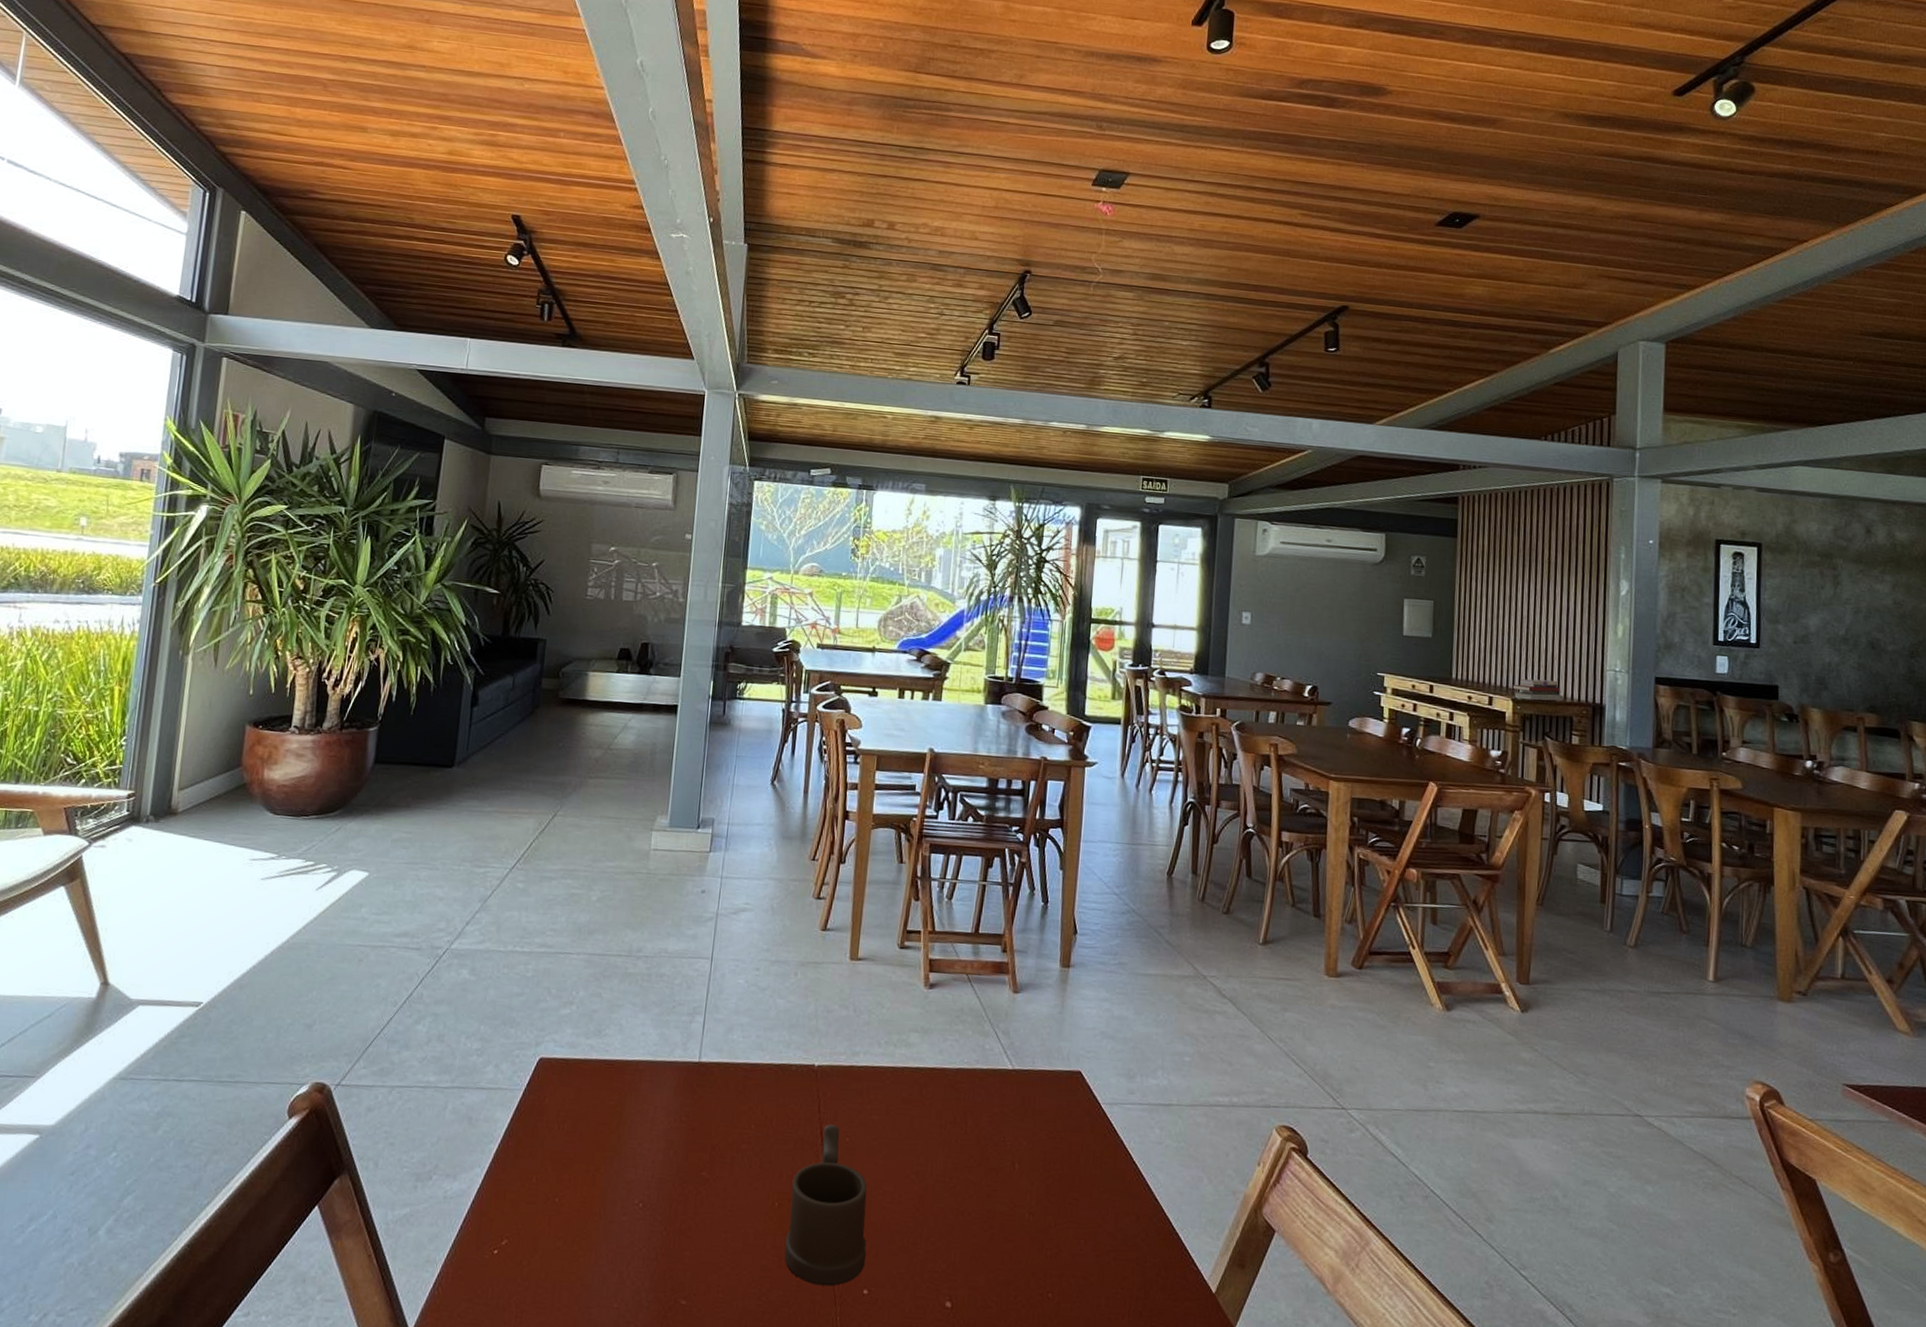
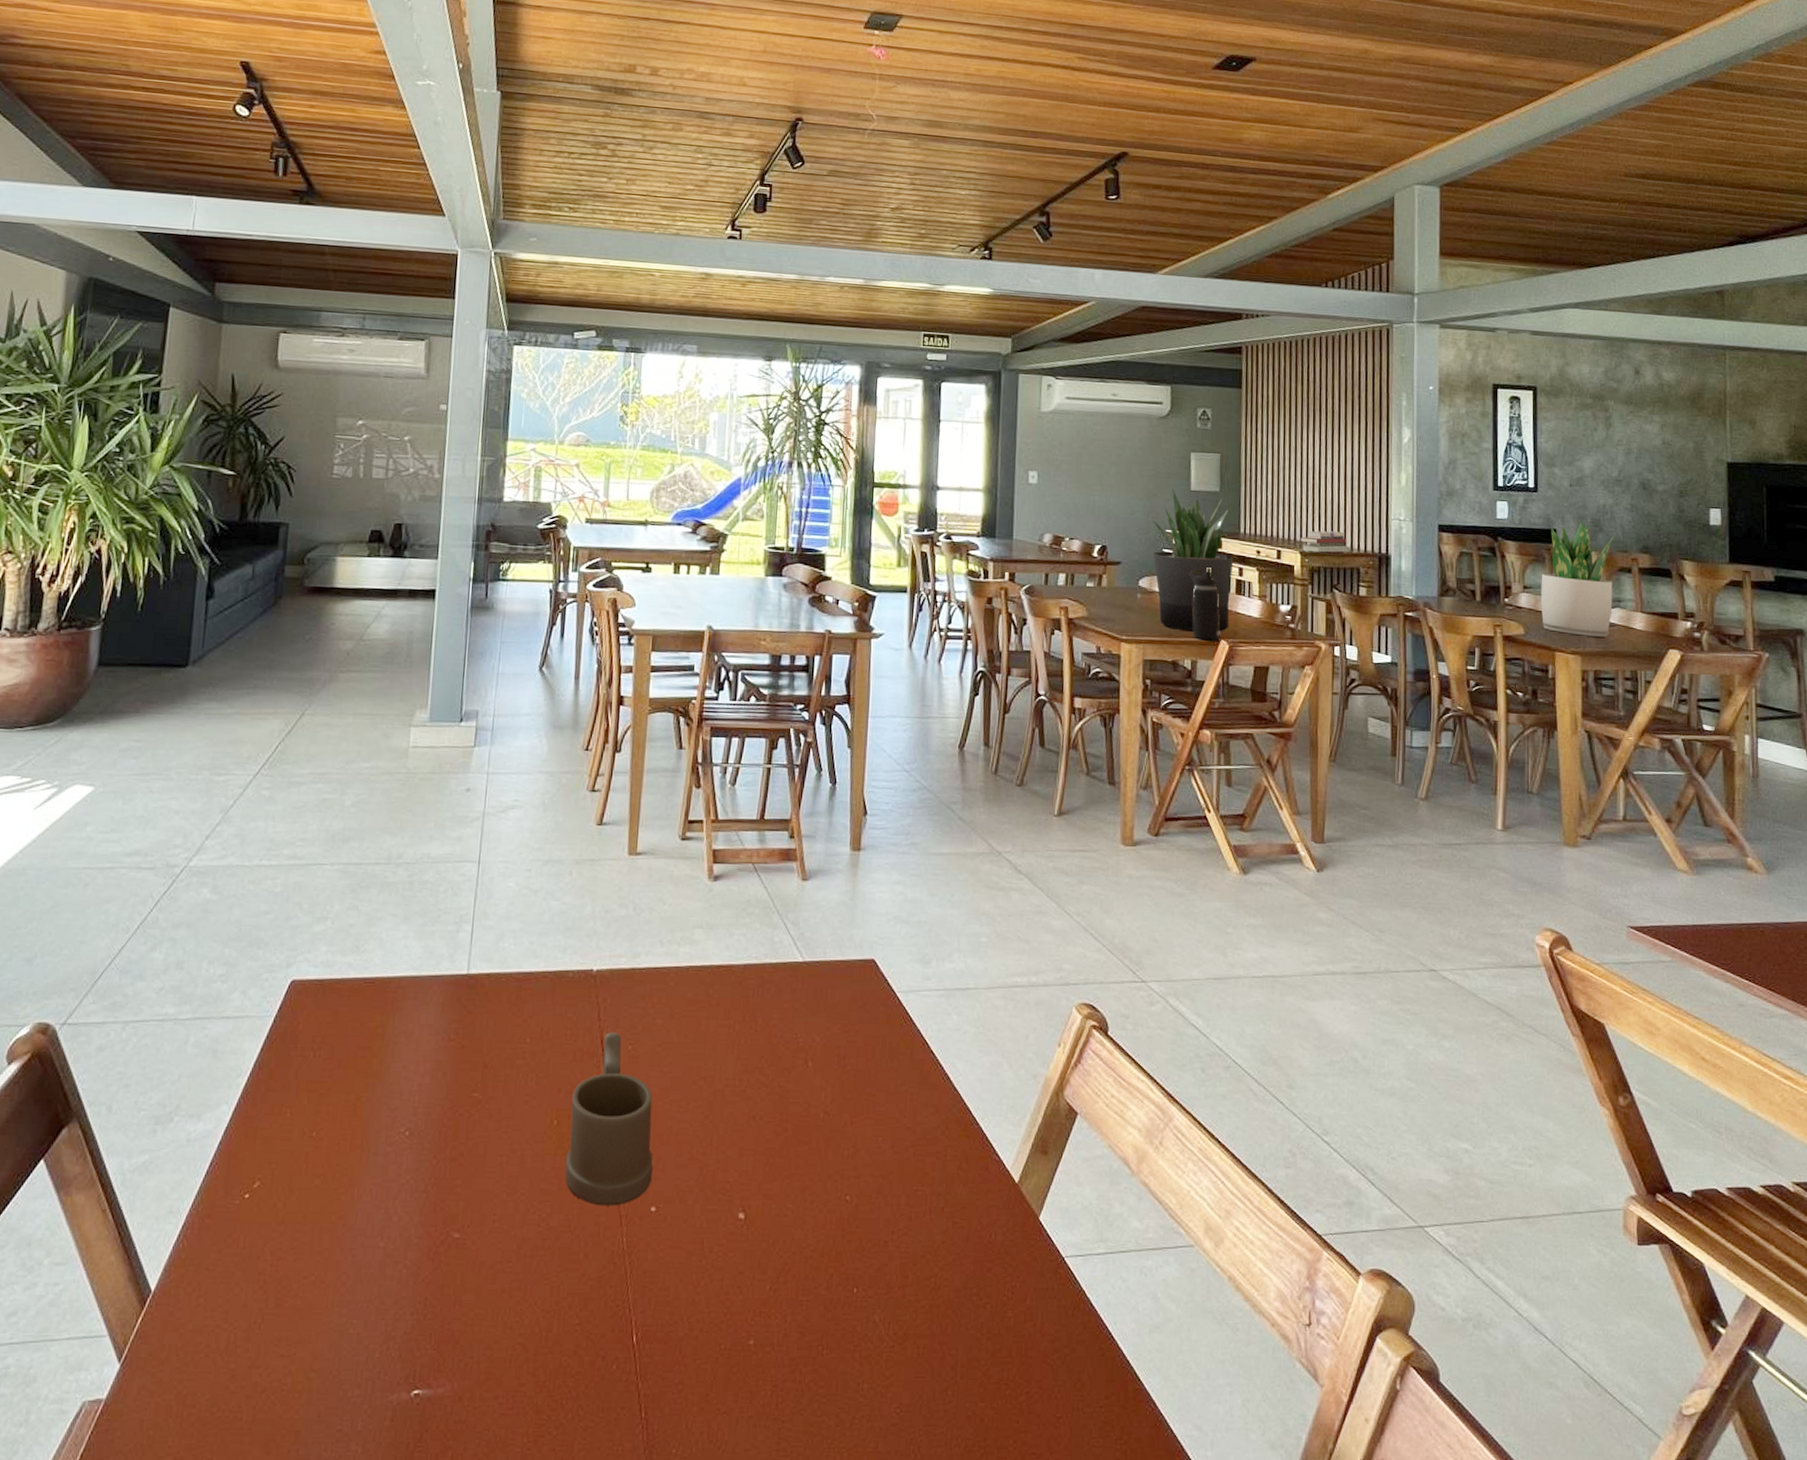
planter: none [1363,632,1445,774] -> present [1152,488,1234,632]
water bottle: none [1399,711,1430,783] -> present [1189,567,1220,642]
planter: none [1760,679,1842,795] -> present [1541,522,1616,637]

